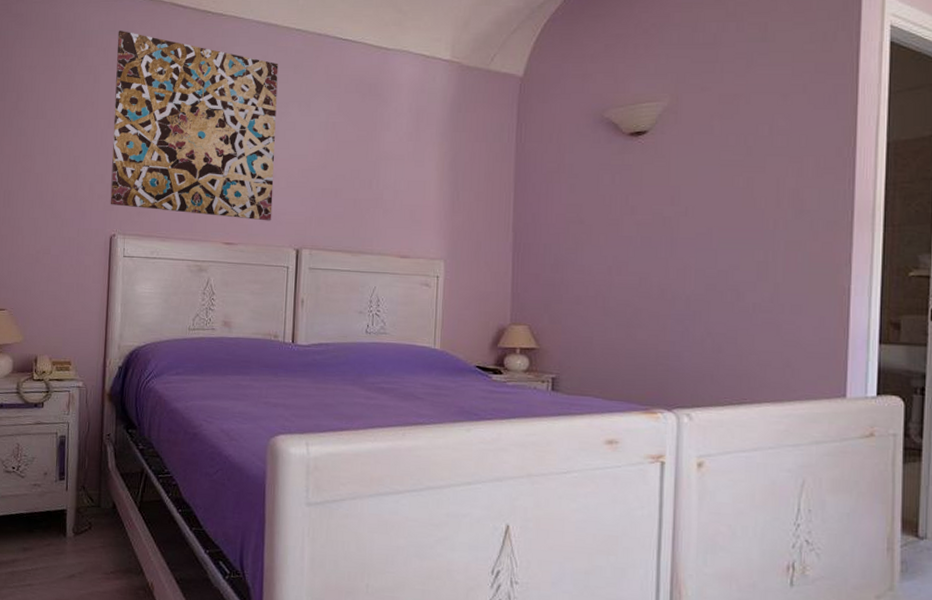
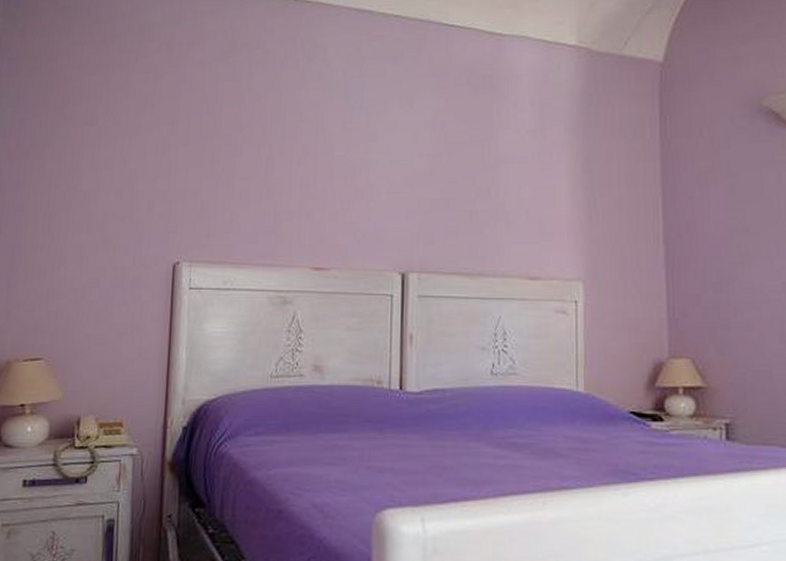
wall art: present [110,31,279,221] -> none [173,22,375,240]

